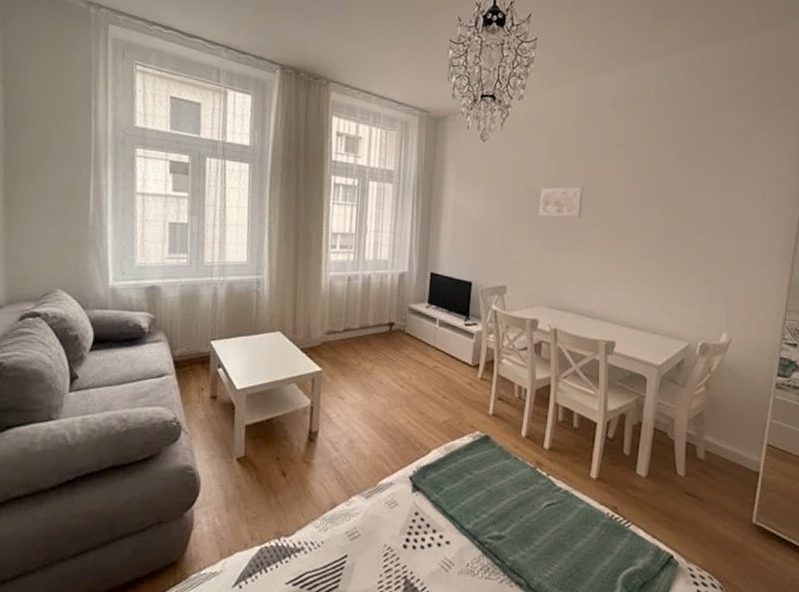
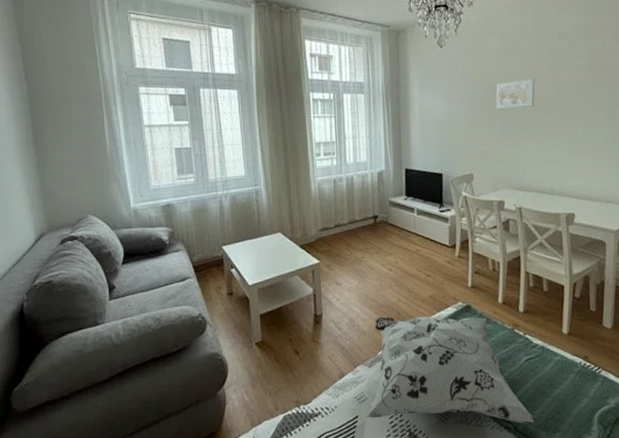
decorative pillow: none [356,440,550,580] -> present [366,316,534,423]

